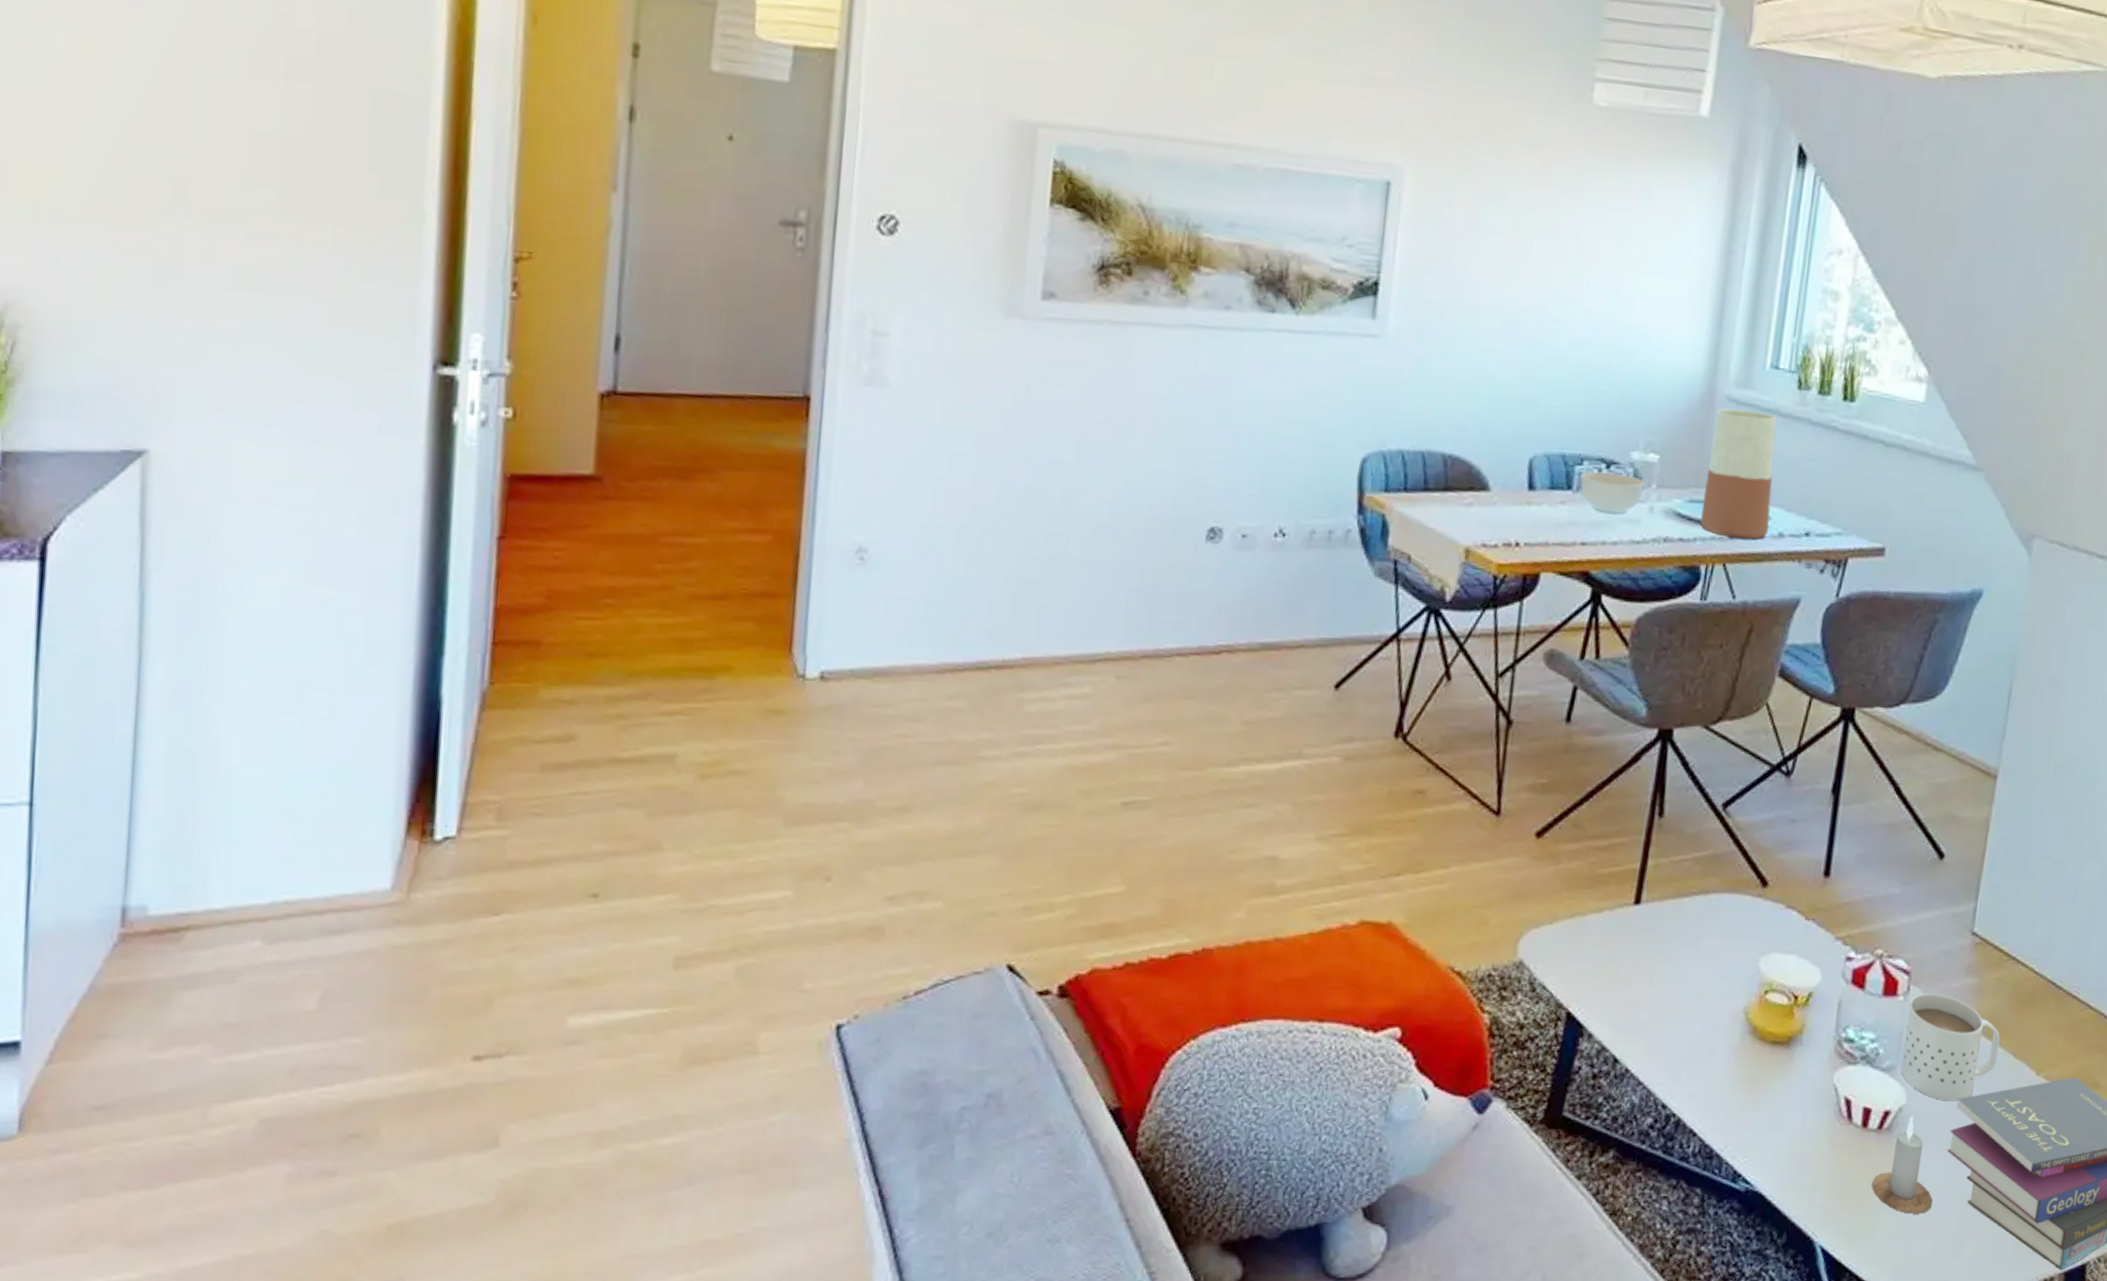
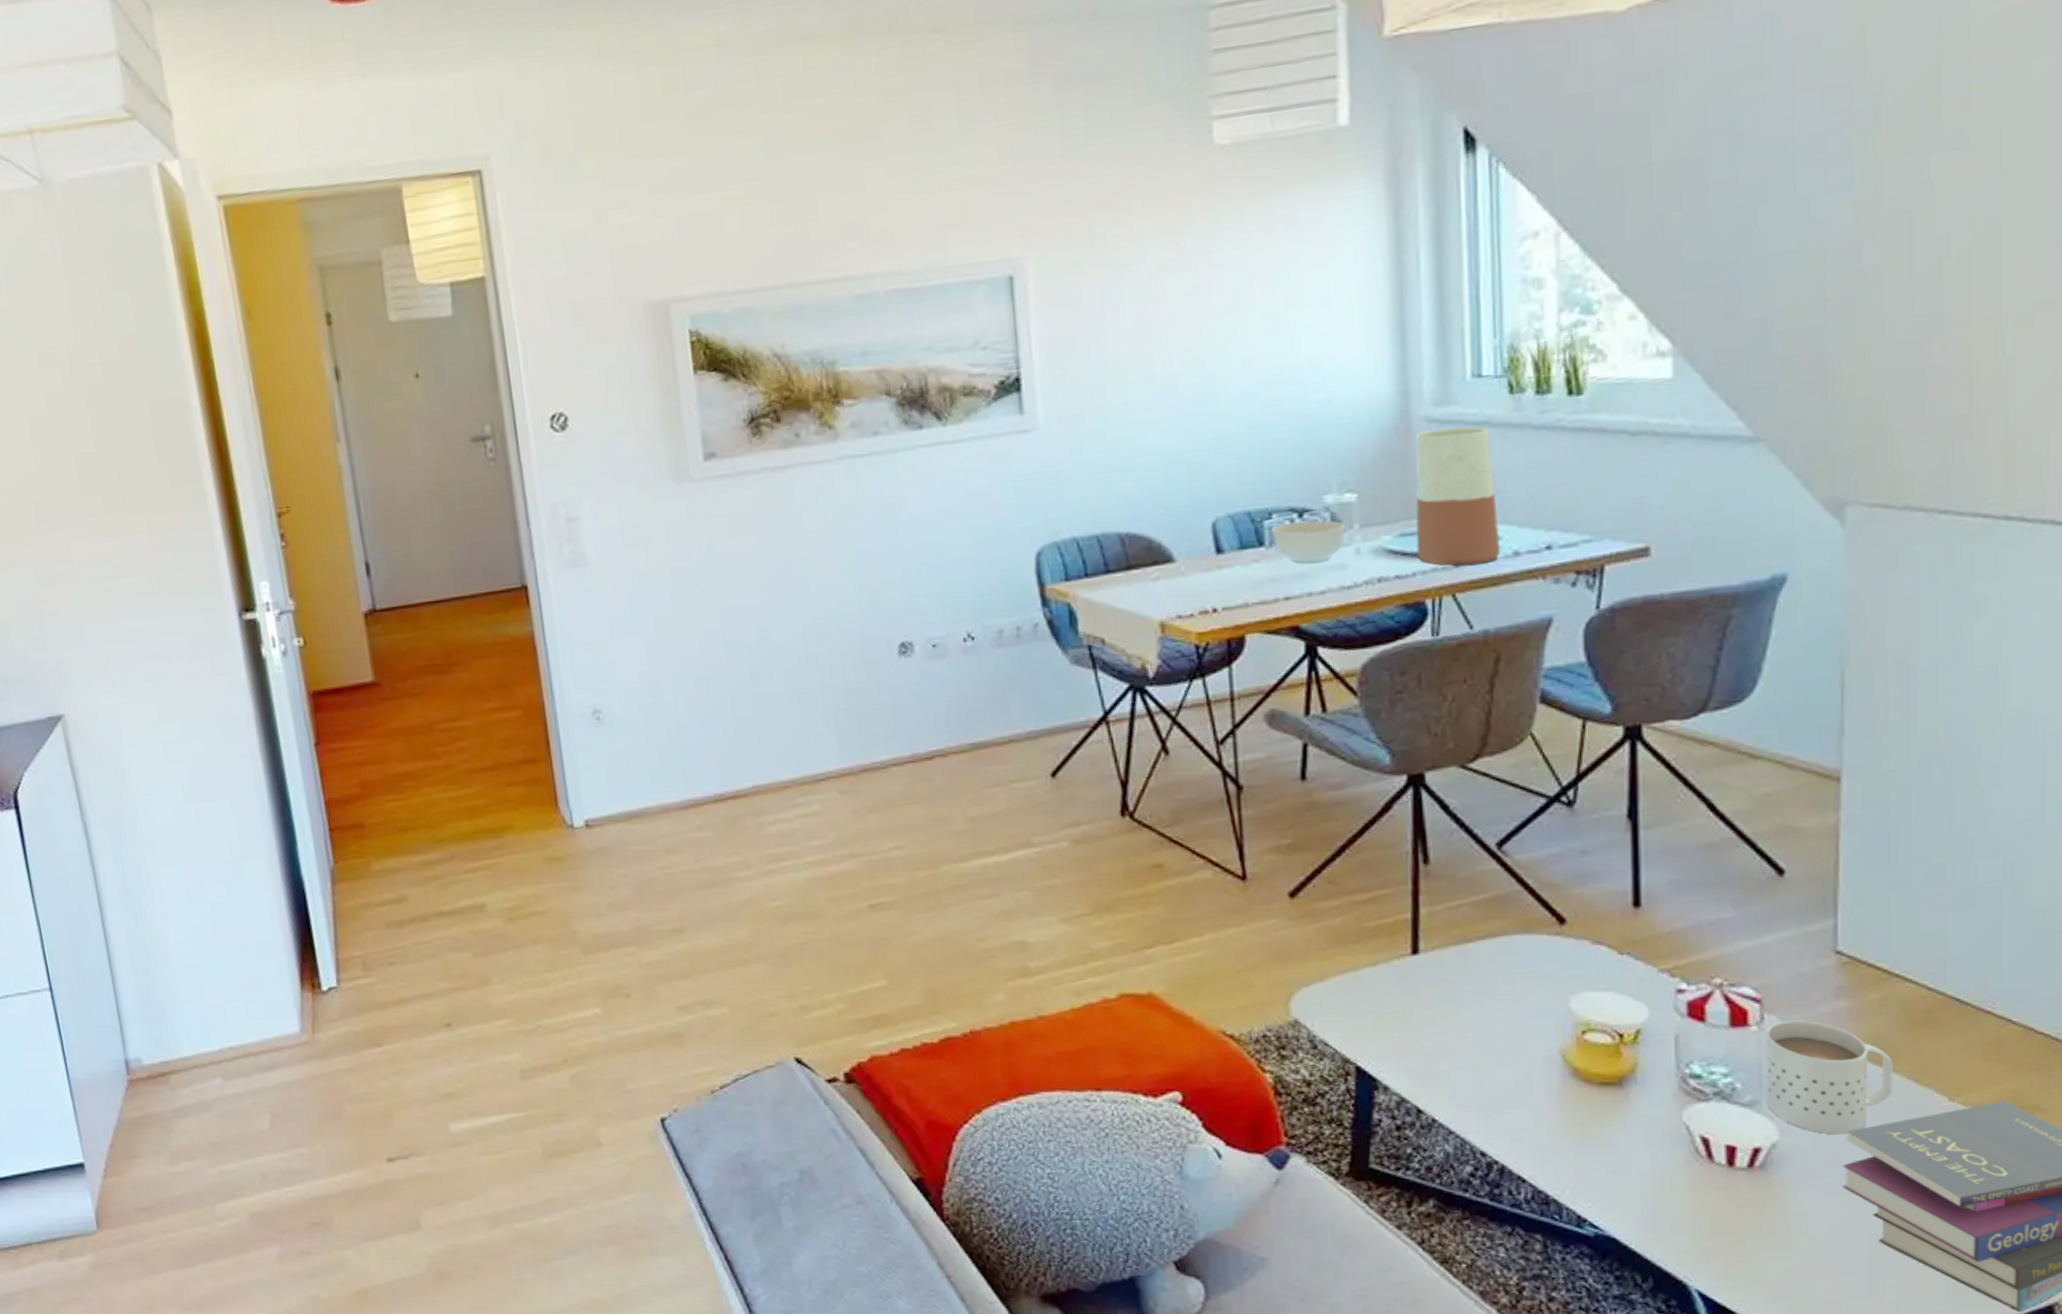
candle: present [1872,1116,1932,1214] -> none [1751,1152,1832,1255]

